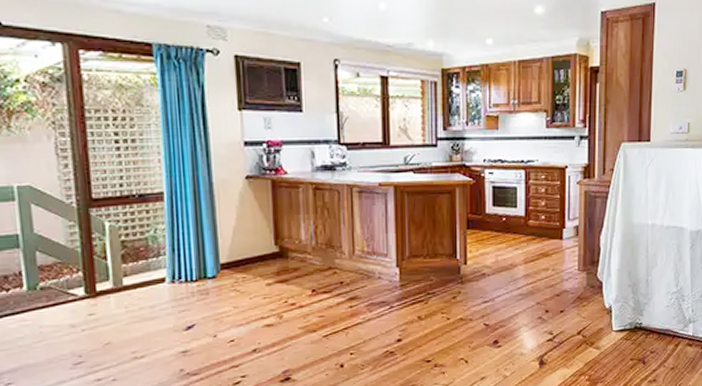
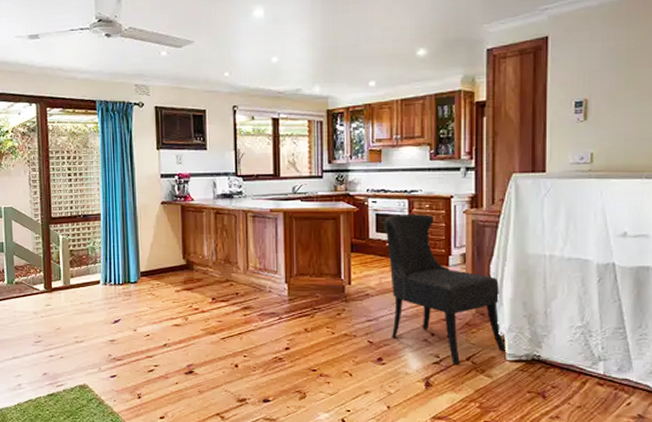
dining chair: none [500,185,613,341] -> present [383,213,506,366]

